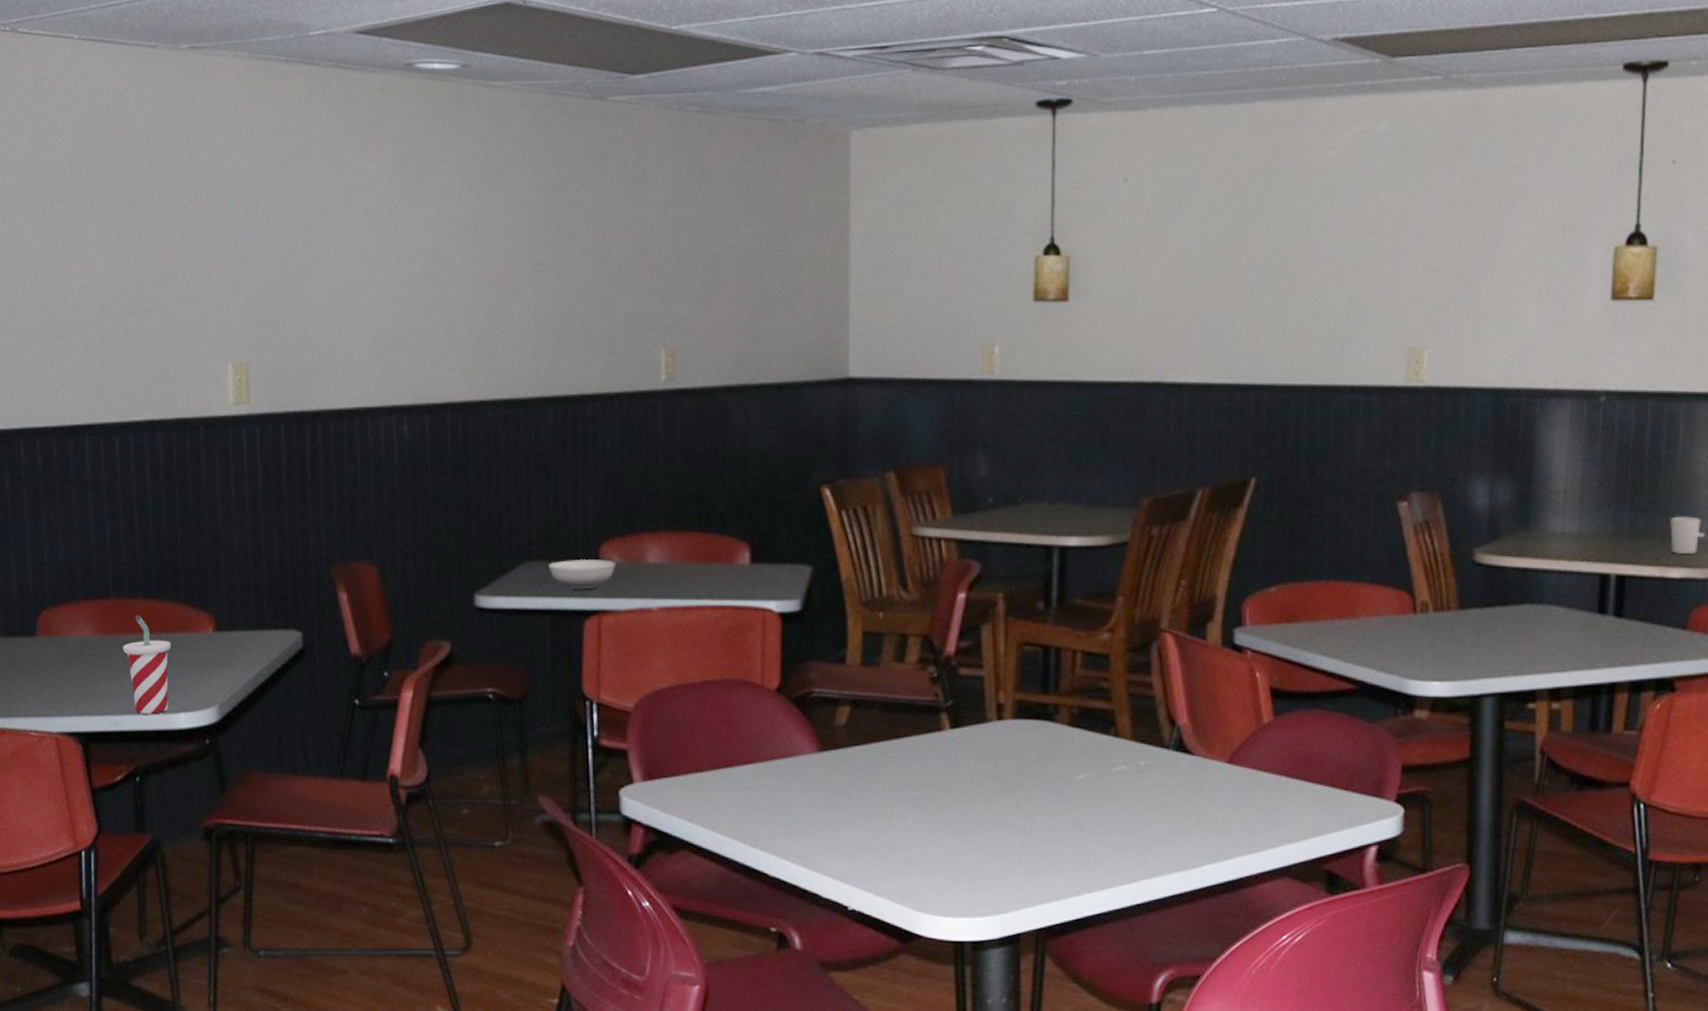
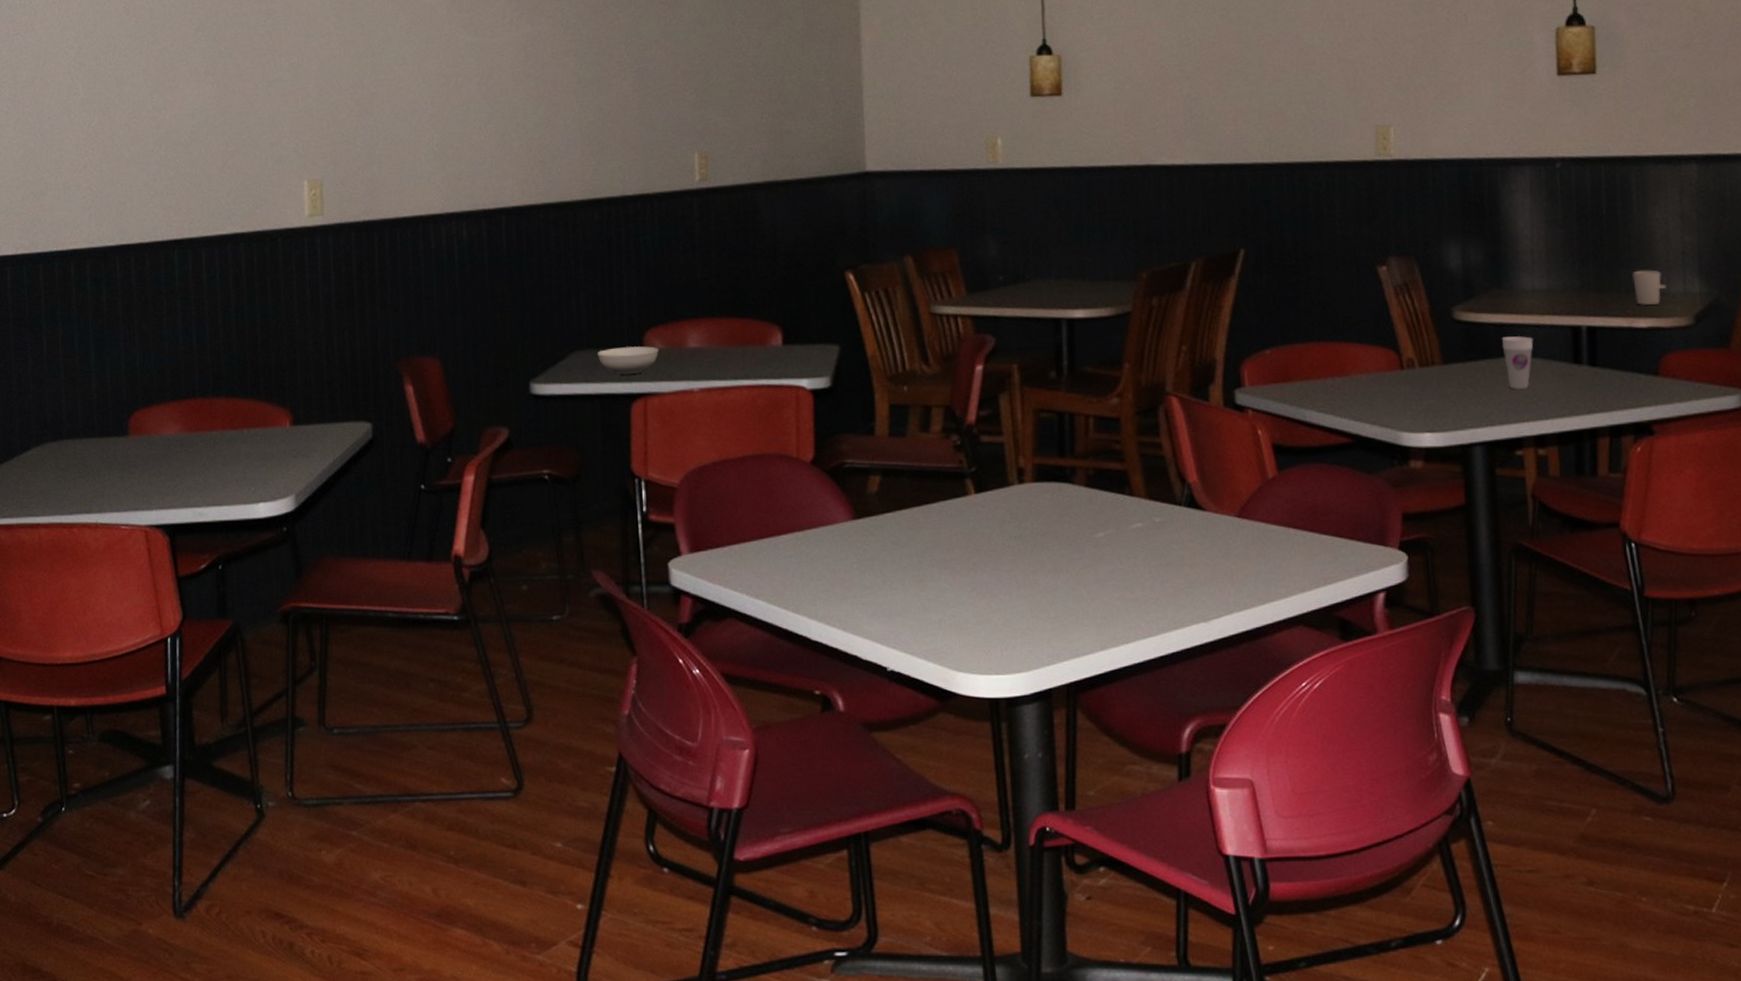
beverage cup: present [122,616,172,714] -> none [207,413,252,505]
cup: none [1523,582,1558,639] -> present [1501,336,1533,390]

